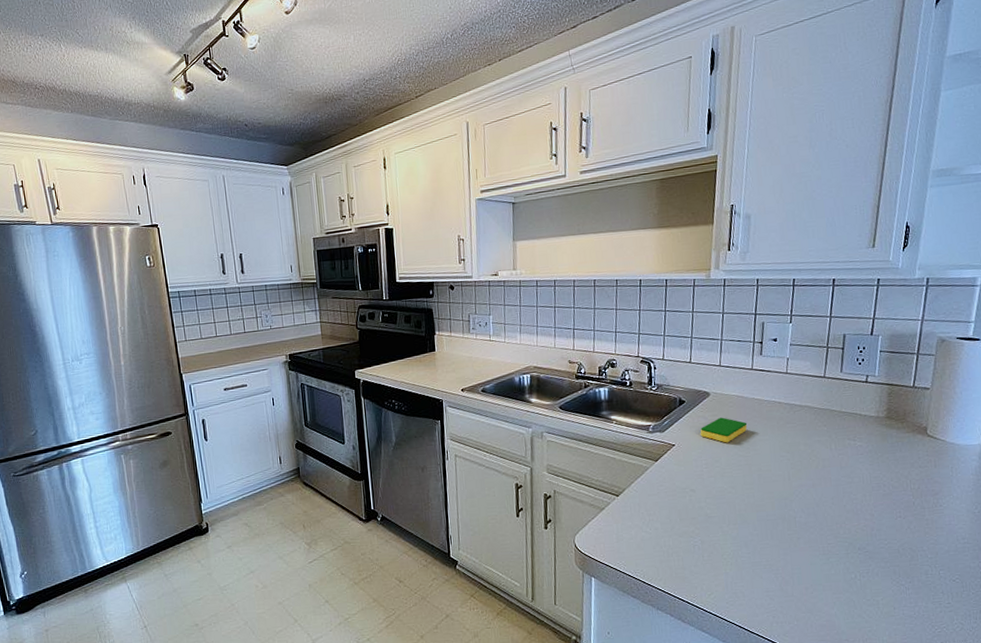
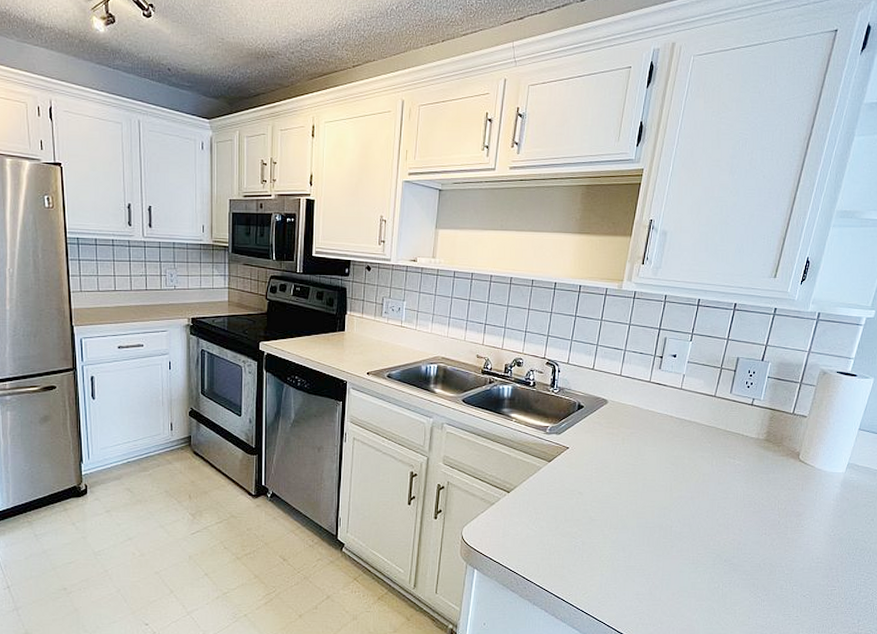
dish sponge: present [700,417,748,443] -> none [594,425,639,450]

